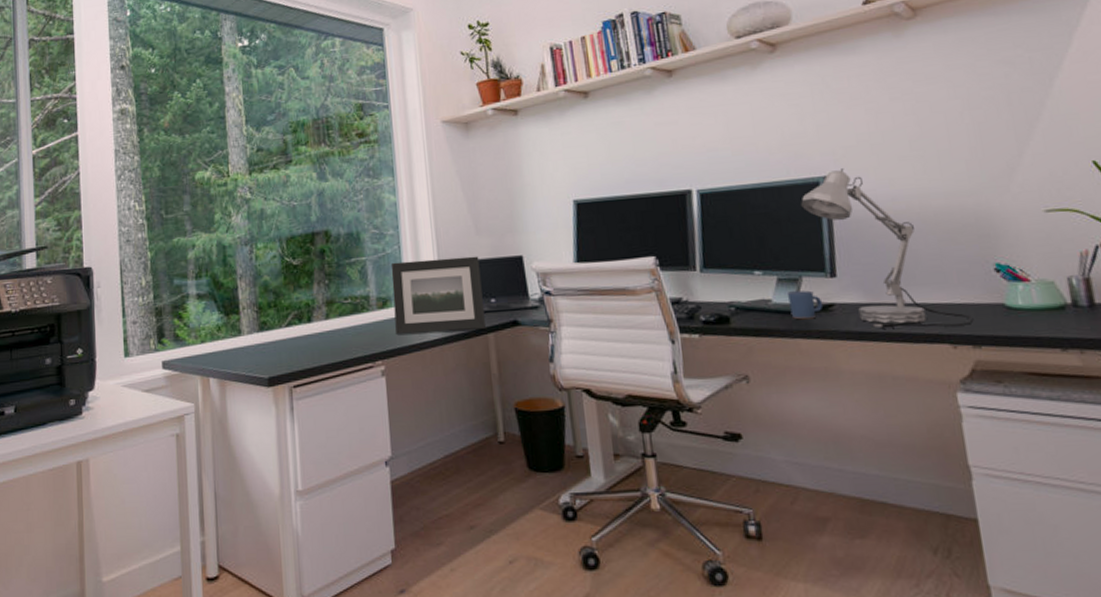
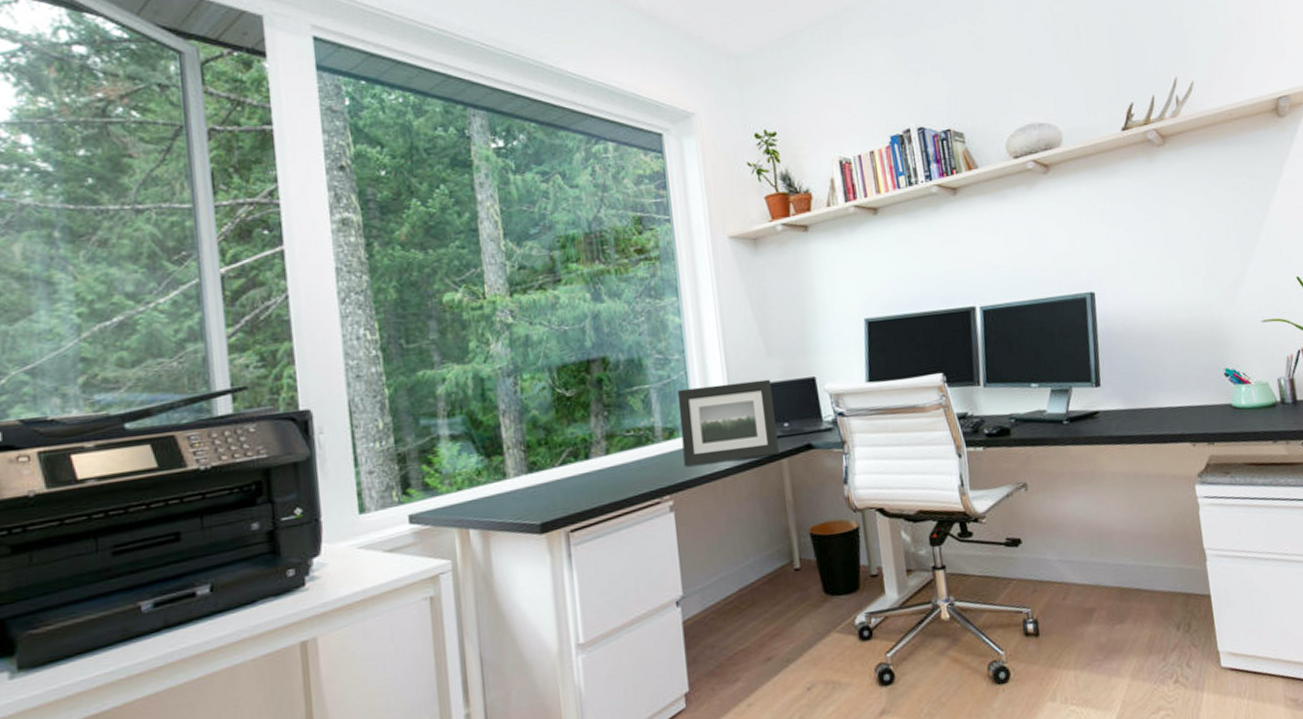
mug: present [788,290,823,320] -> none [1060,399,1090,428]
desk lamp: present [801,168,974,329] -> none [1071,285,1209,432]

